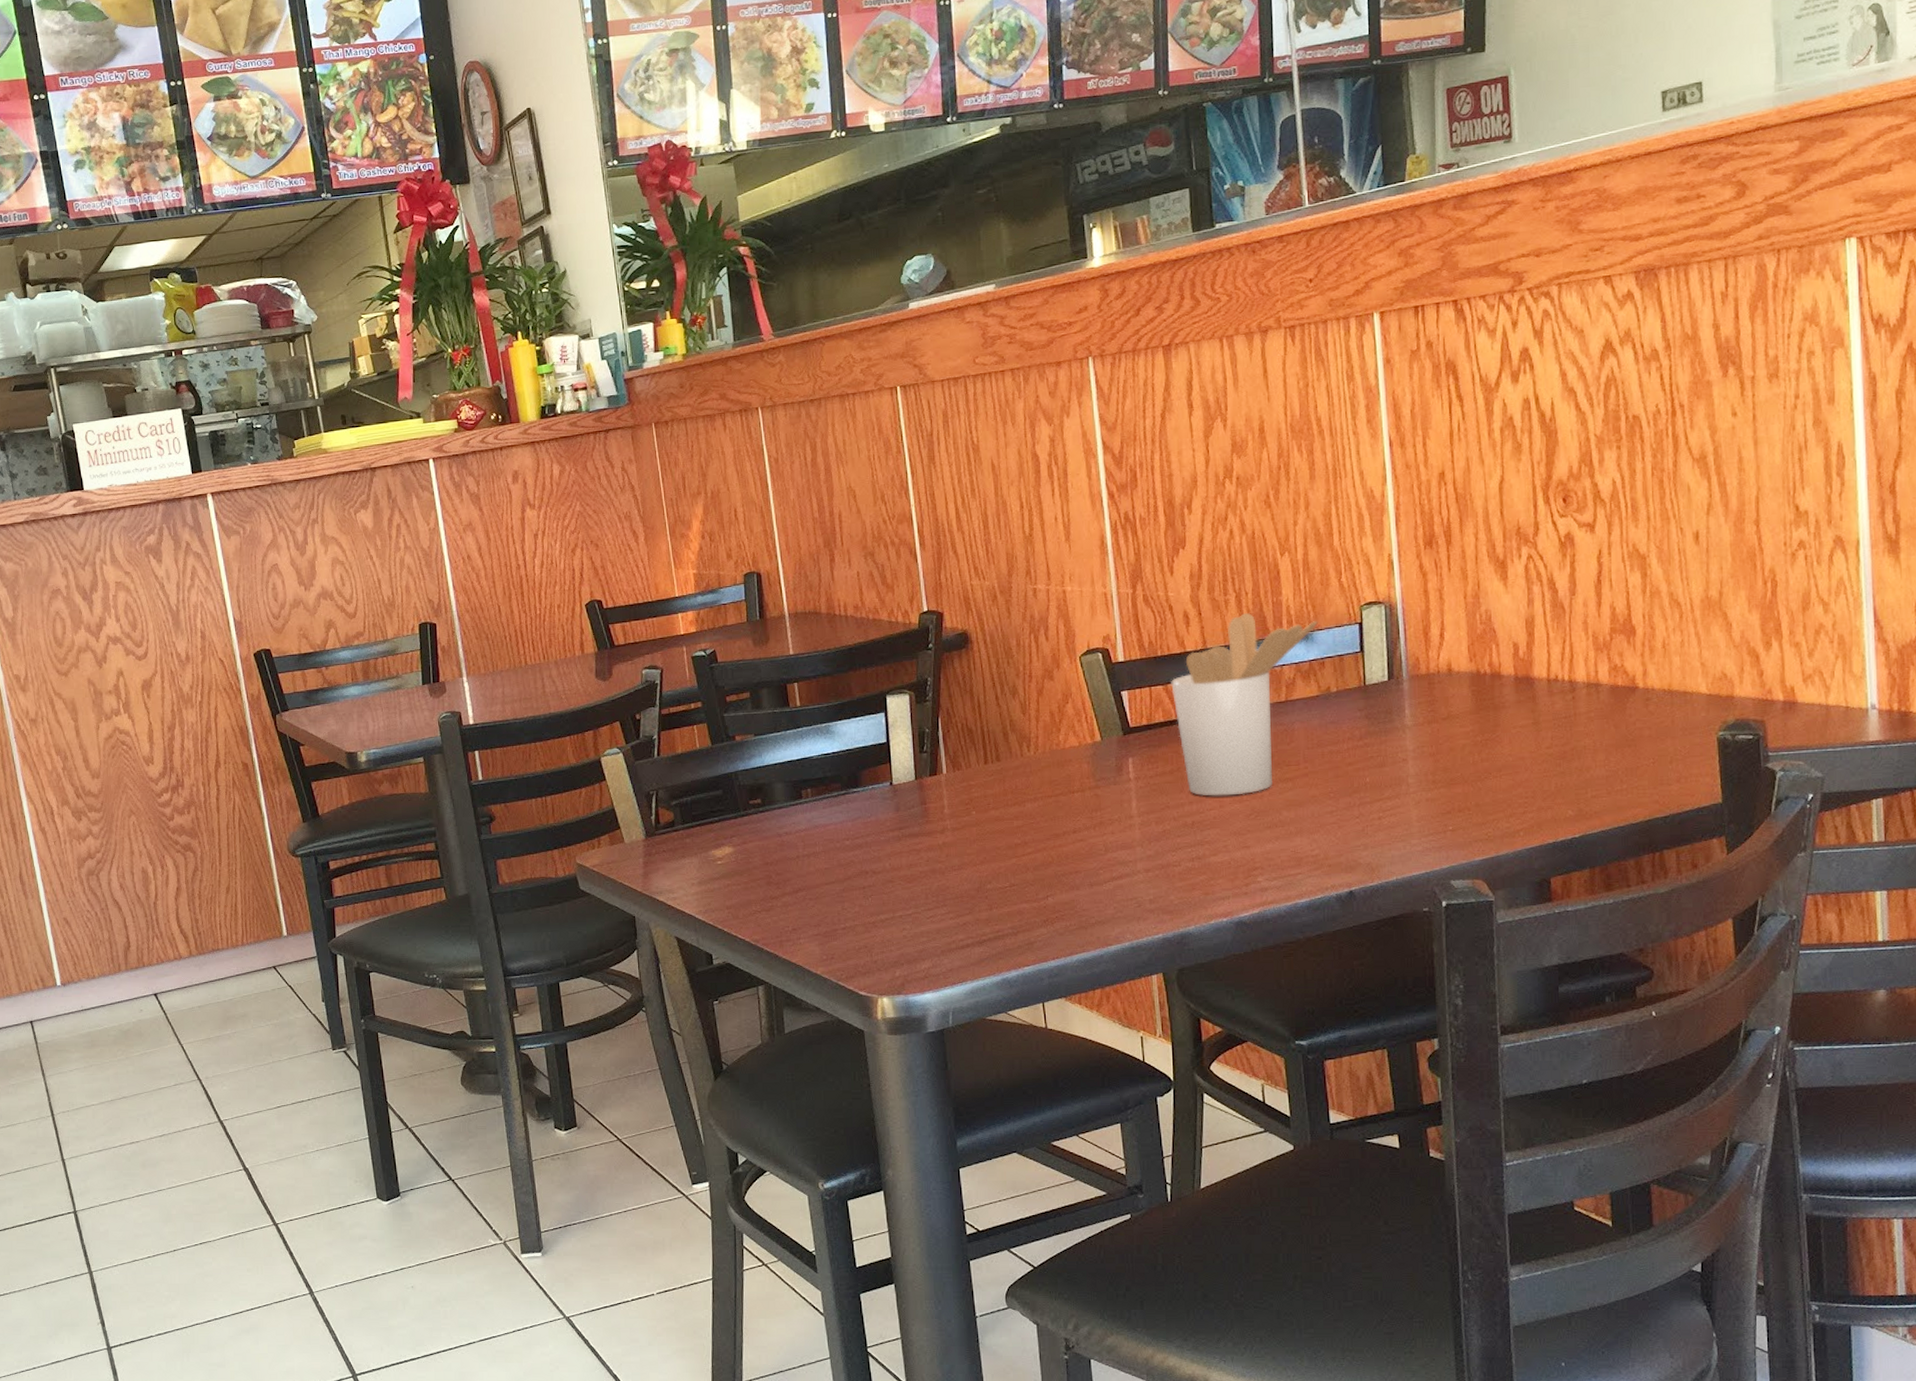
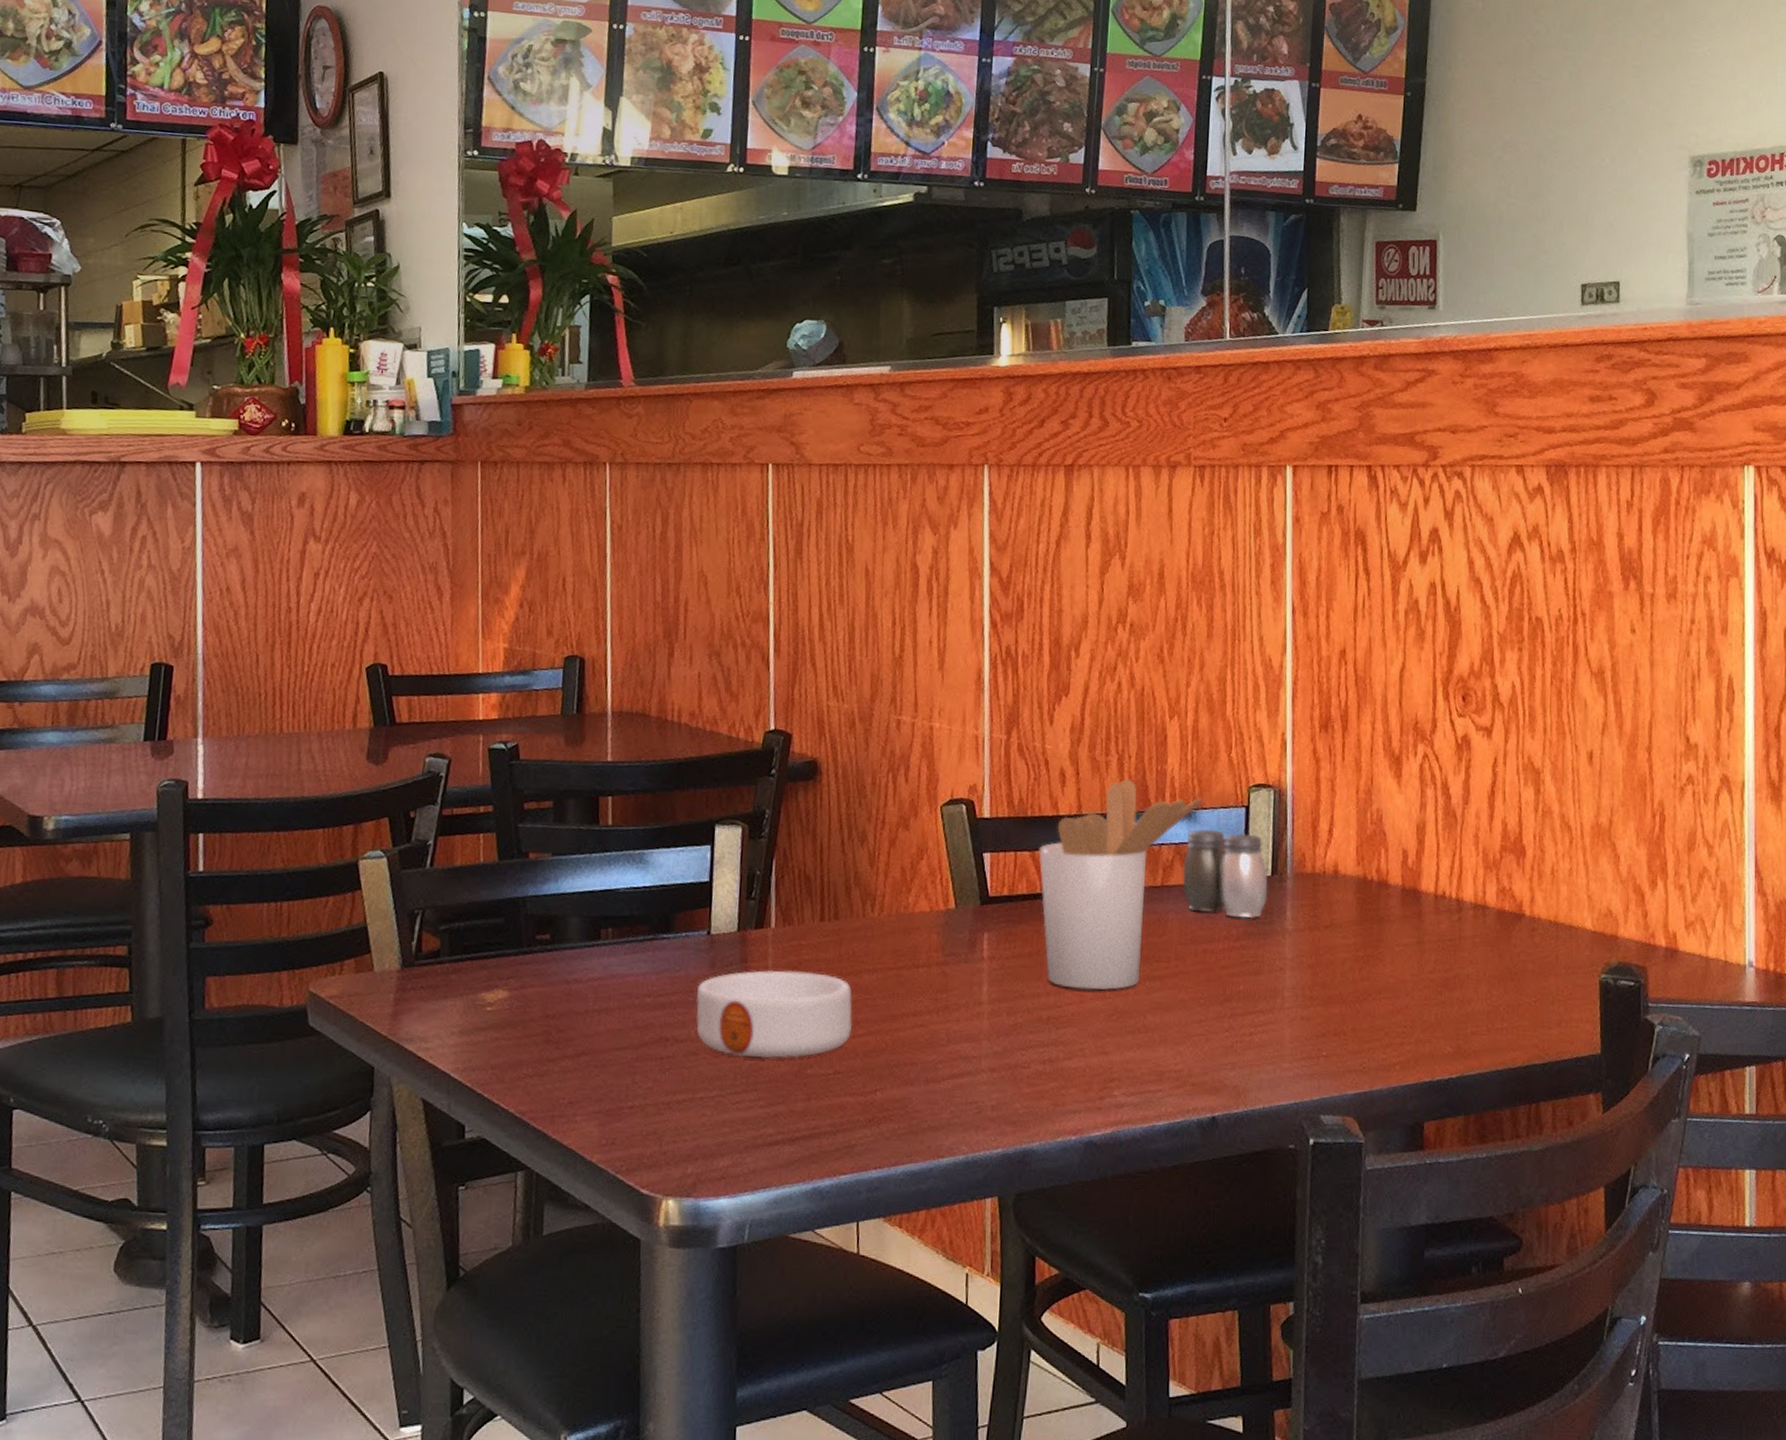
soup bowl: none [887,806,1022,880] -> present [696,969,853,1059]
salt and pepper shaker: none [1304,647,1386,720] -> present [1182,829,1268,919]

